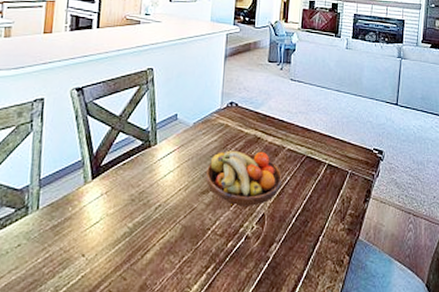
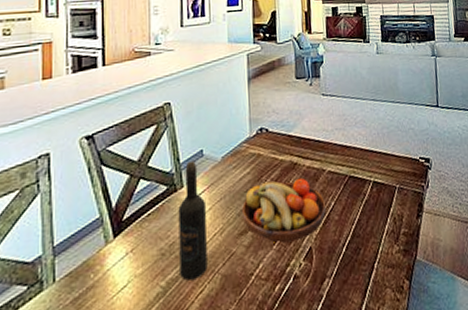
wine bottle: none [146,122,176,226] -> present [178,160,208,281]

